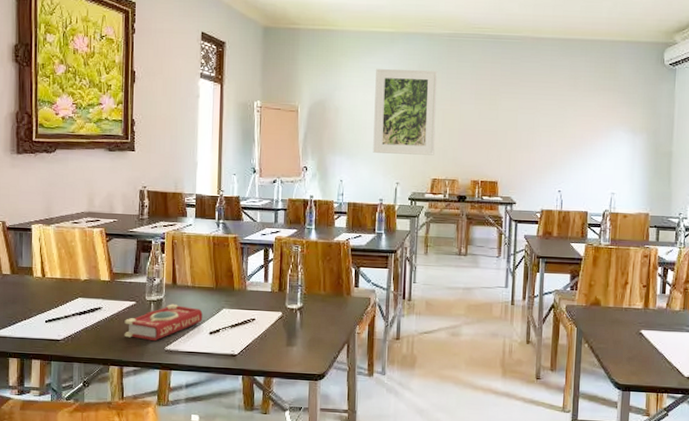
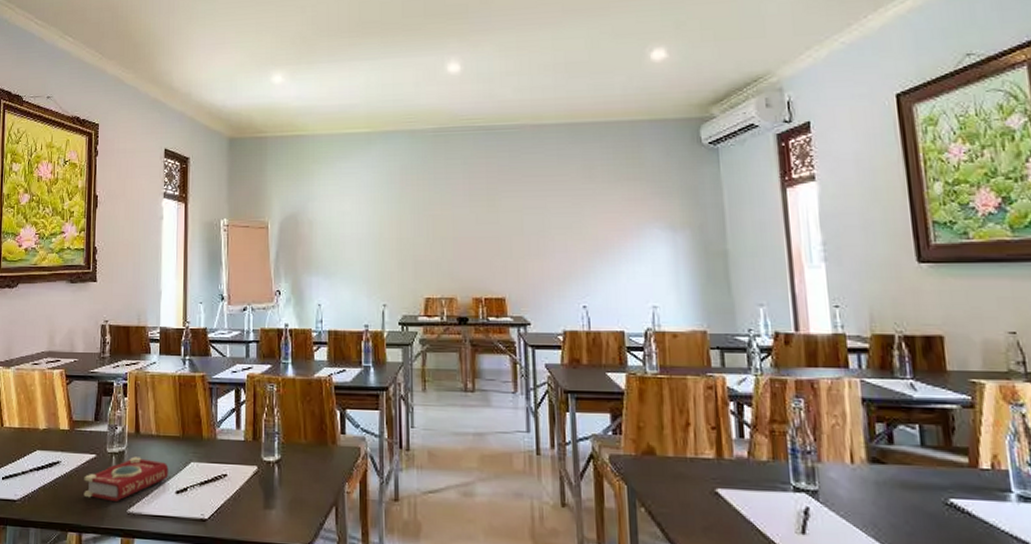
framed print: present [373,69,438,155] -> none [353,171,426,270]

